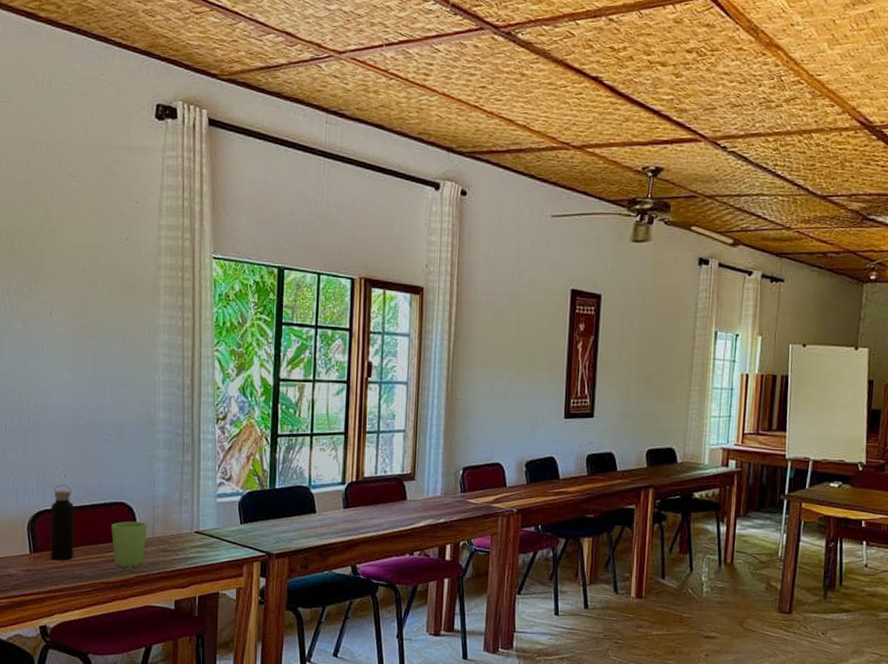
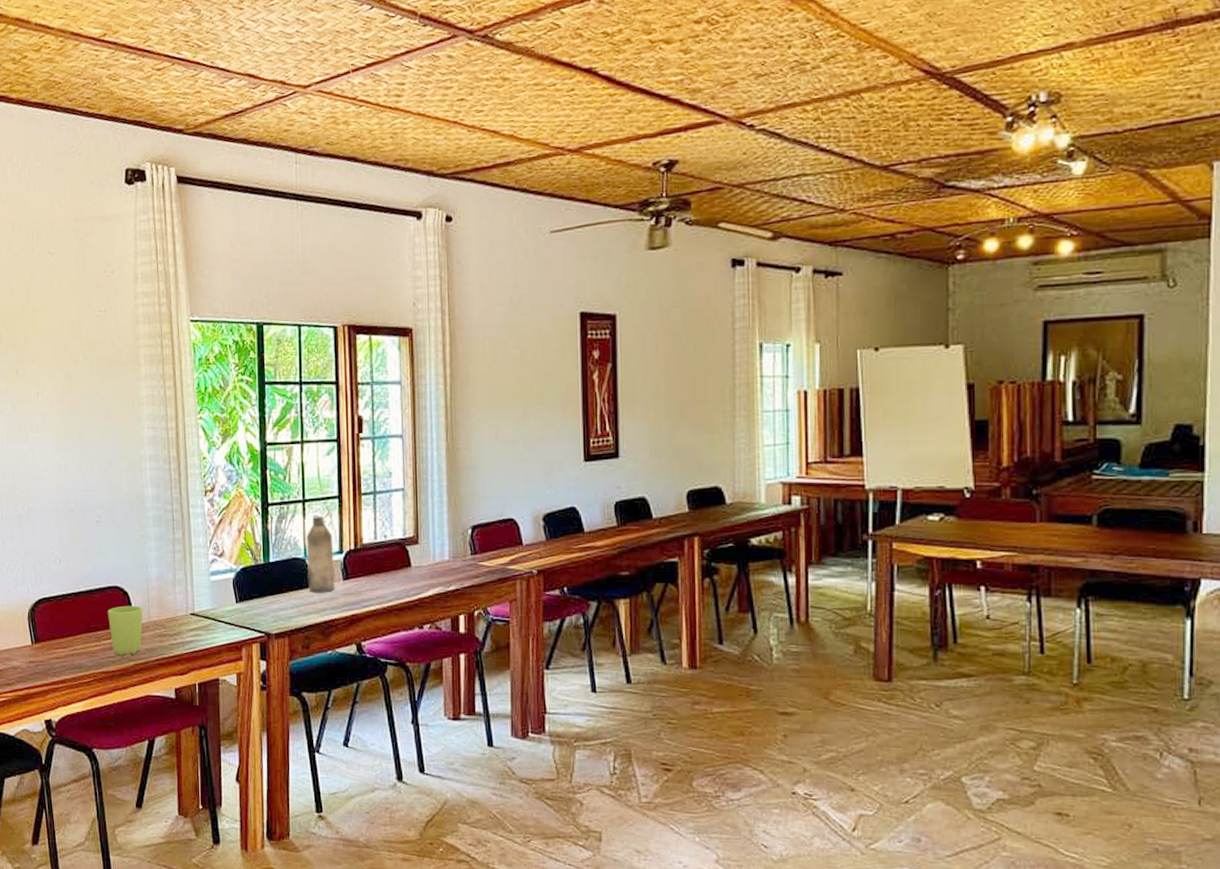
water bottle: present [50,484,75,561] -> none [48,570,74,651]
water bottle: none [310,449,337,520] -> present [306,515,335,593]

